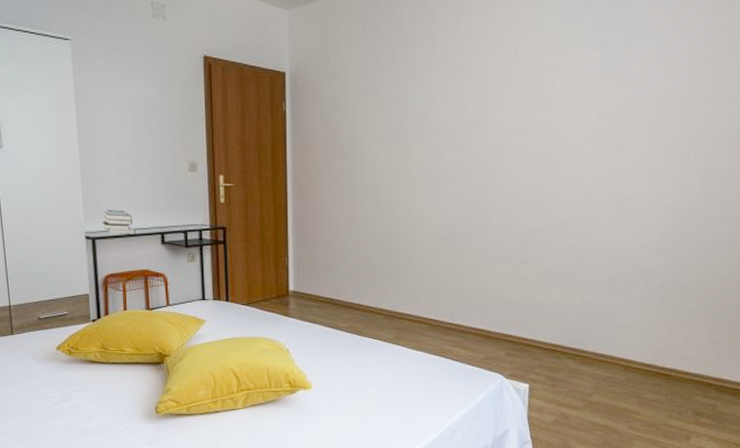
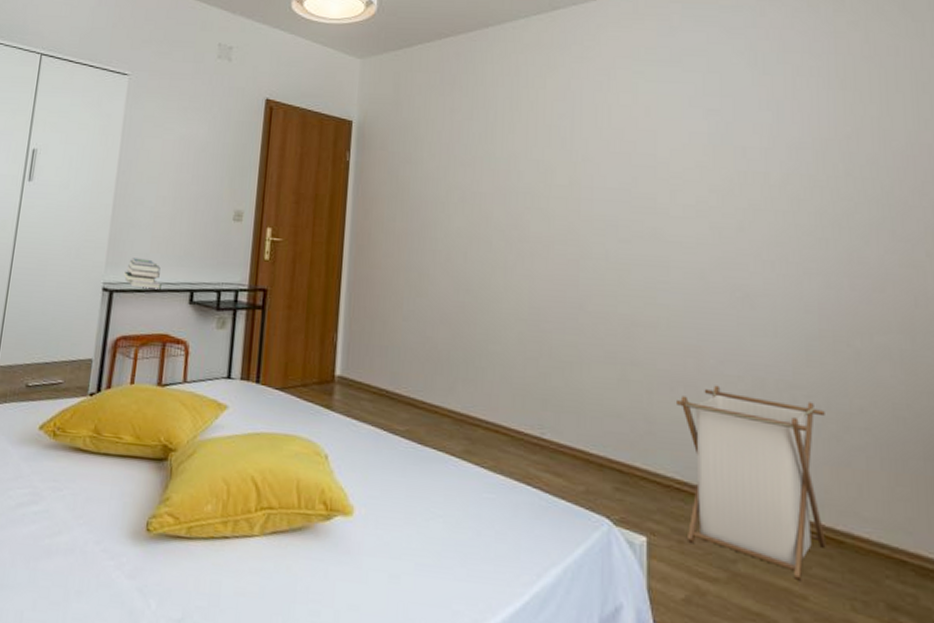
laundry basket: none [556,274,669,403] -> present [675,385,826,582]

